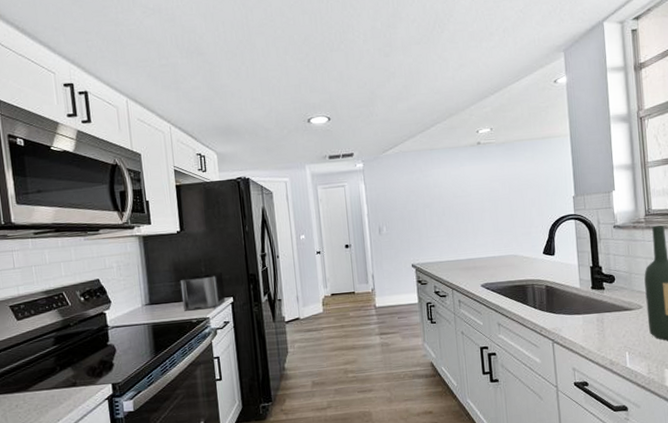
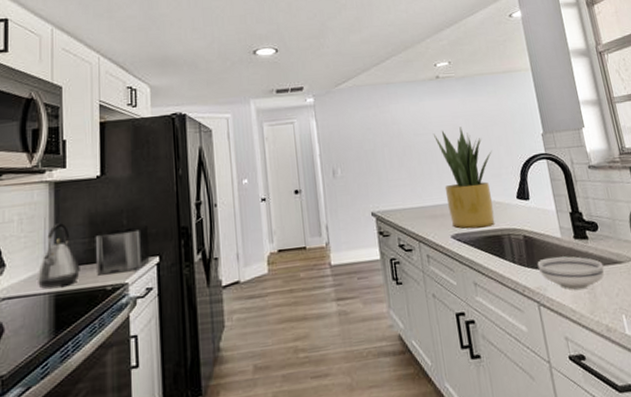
kettle: none [136,270,170,321] -> present [36,223,80,290]
planter: none [470,190,525,279] -> present [432,127,495,229]
bowl: none [555,303,615,331] -> present [537,256,605,290]

